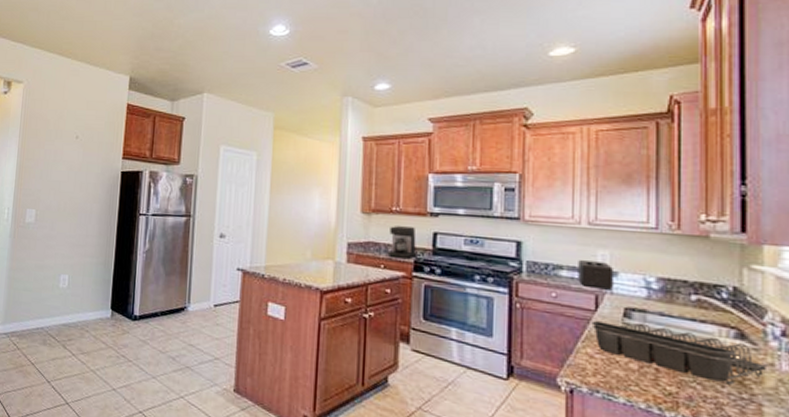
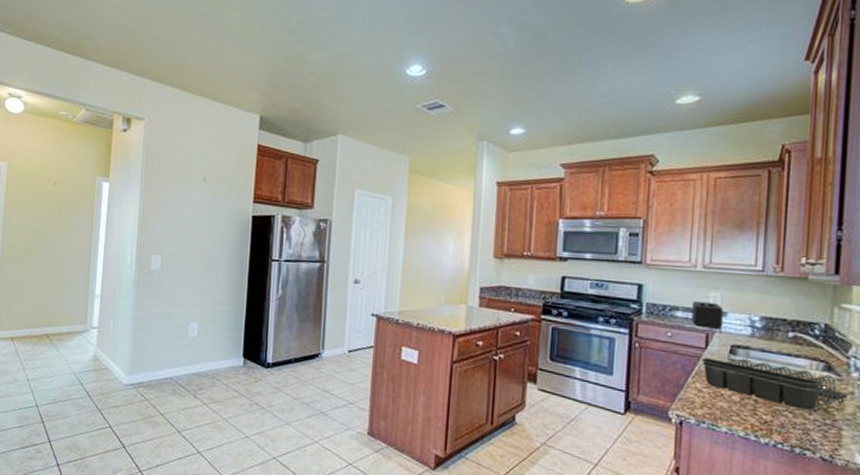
coffee maker: present [387,226,416,260] -> none [517,270,546,303]

